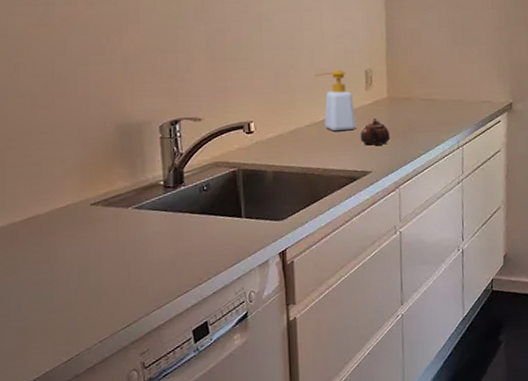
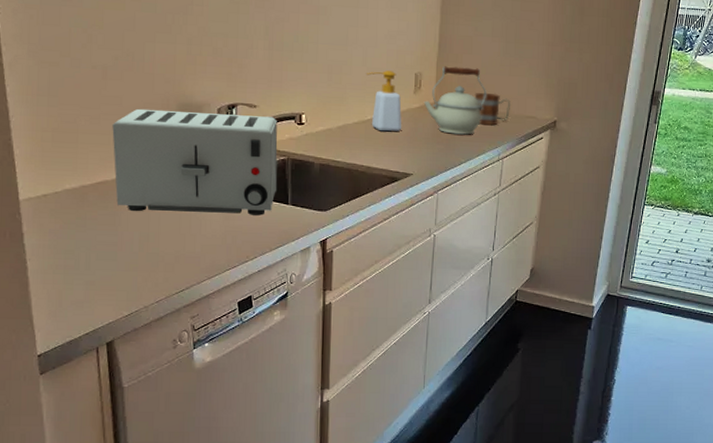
toaster: none [44,128,229,245] -> present [112,108,278,216]
teapot: present [360,119,390,146] -> none [404,123,433,149]
kettle: none [376,59,439,127] -> present [423,66,486,135]
mug: none [427,82,465,115] -> present [474,92,510,126]

